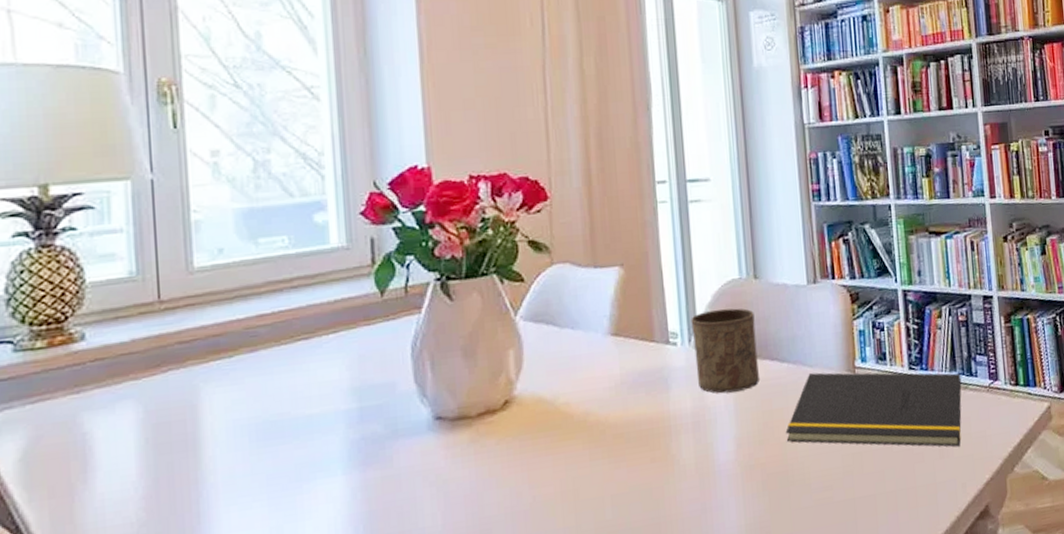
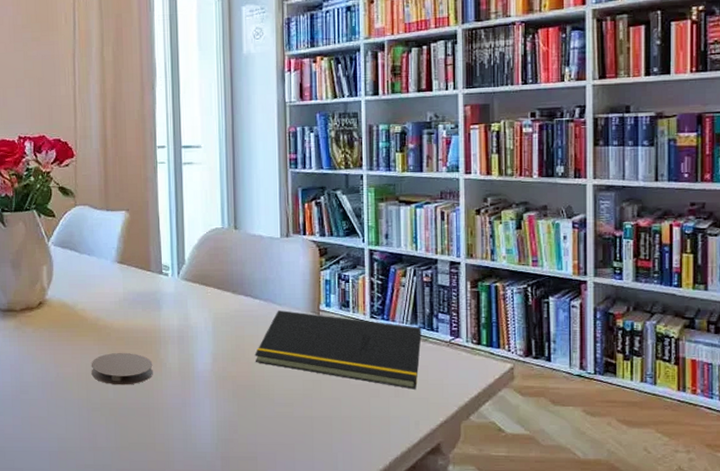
coaster: none [579,452,663,500] -> present [91,352,153,385]
cup: present [691,308,759,394] -> none [180,251,234,317]

